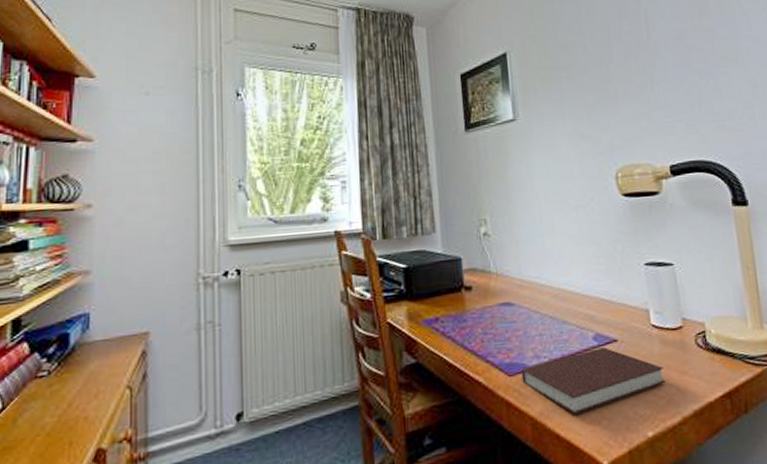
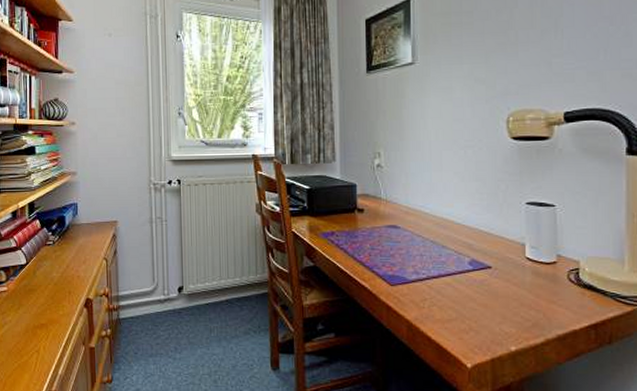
notebook: present [521,347,666,414] -> none [401,272,533,323]

